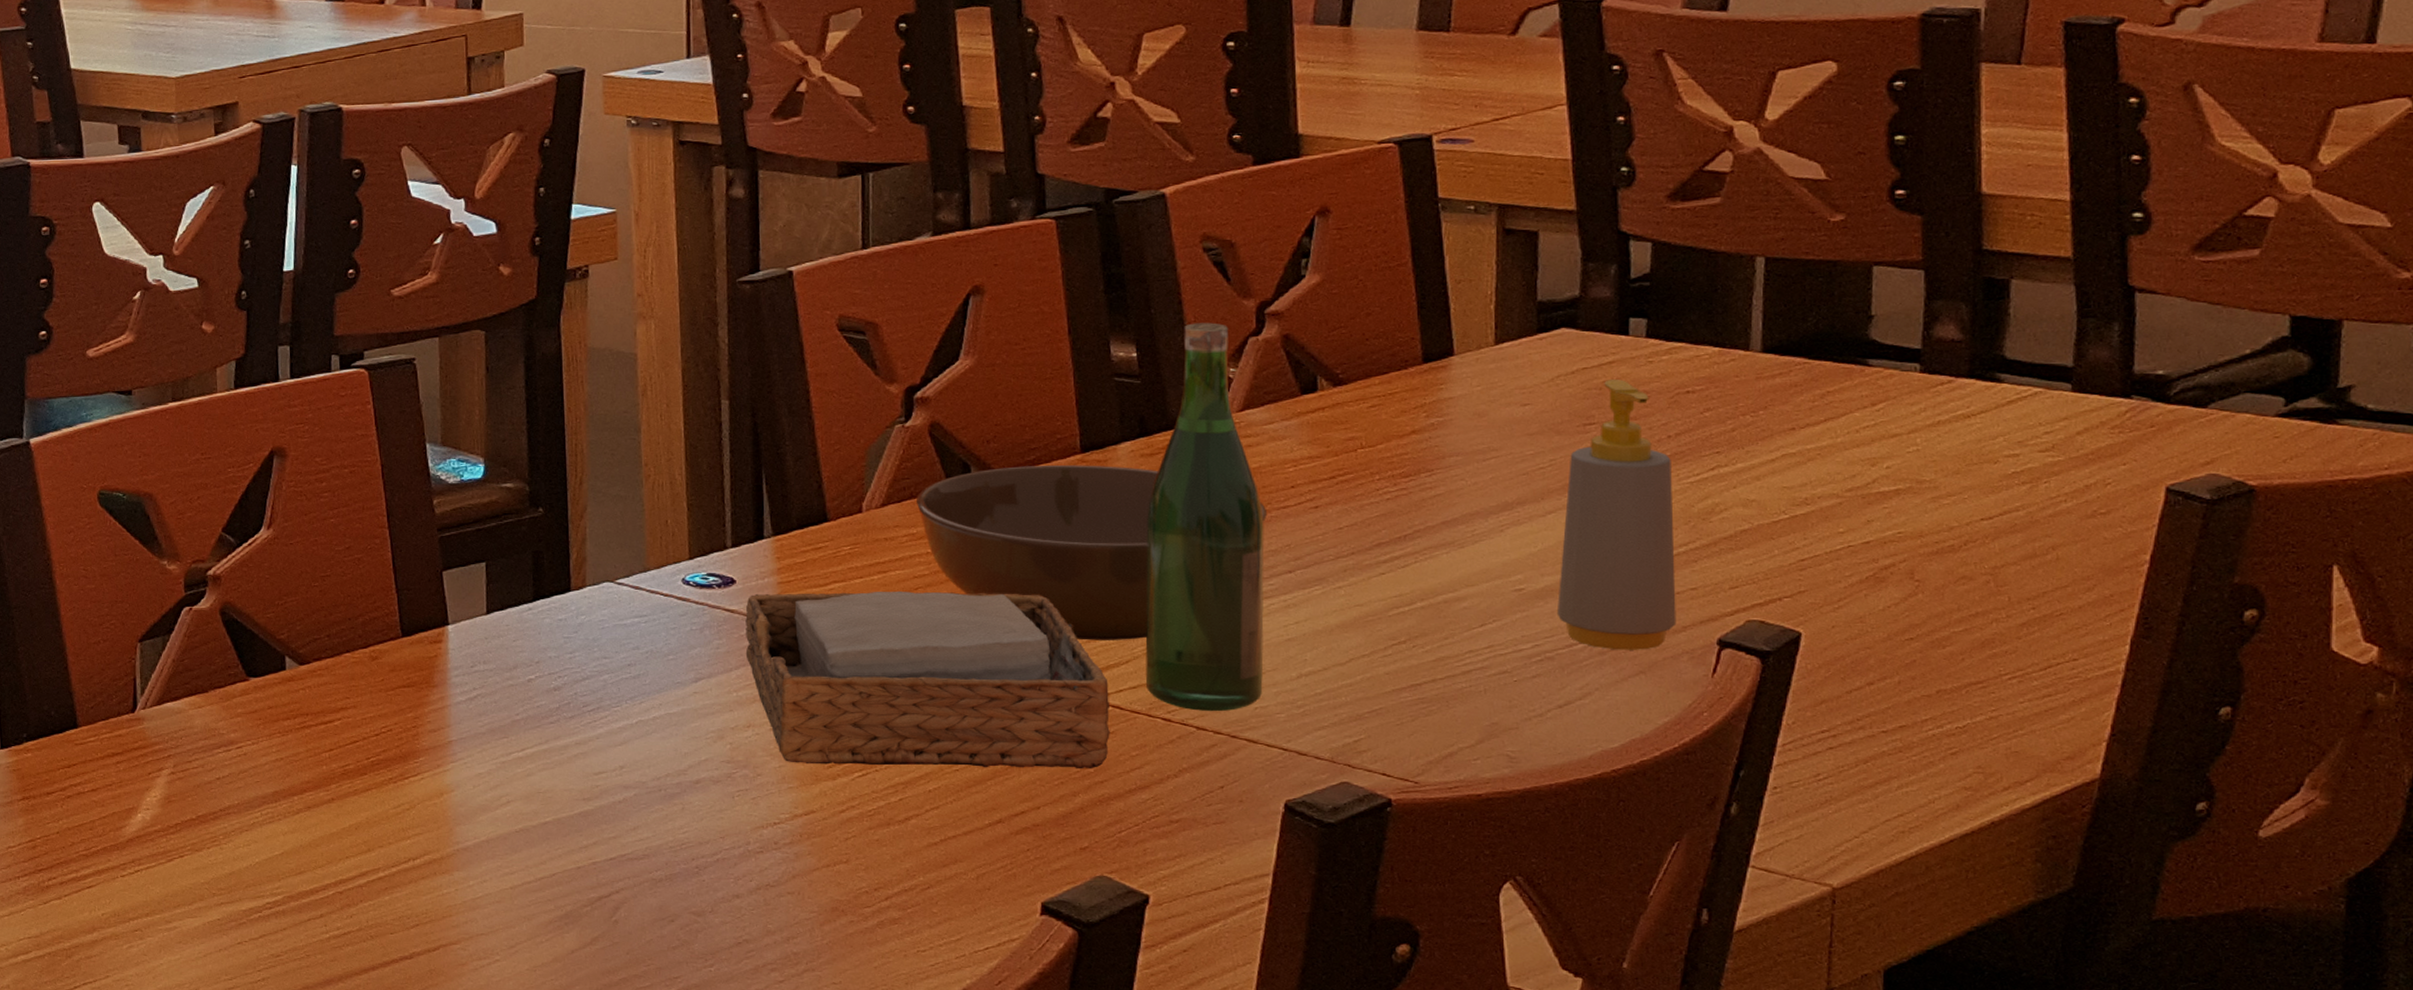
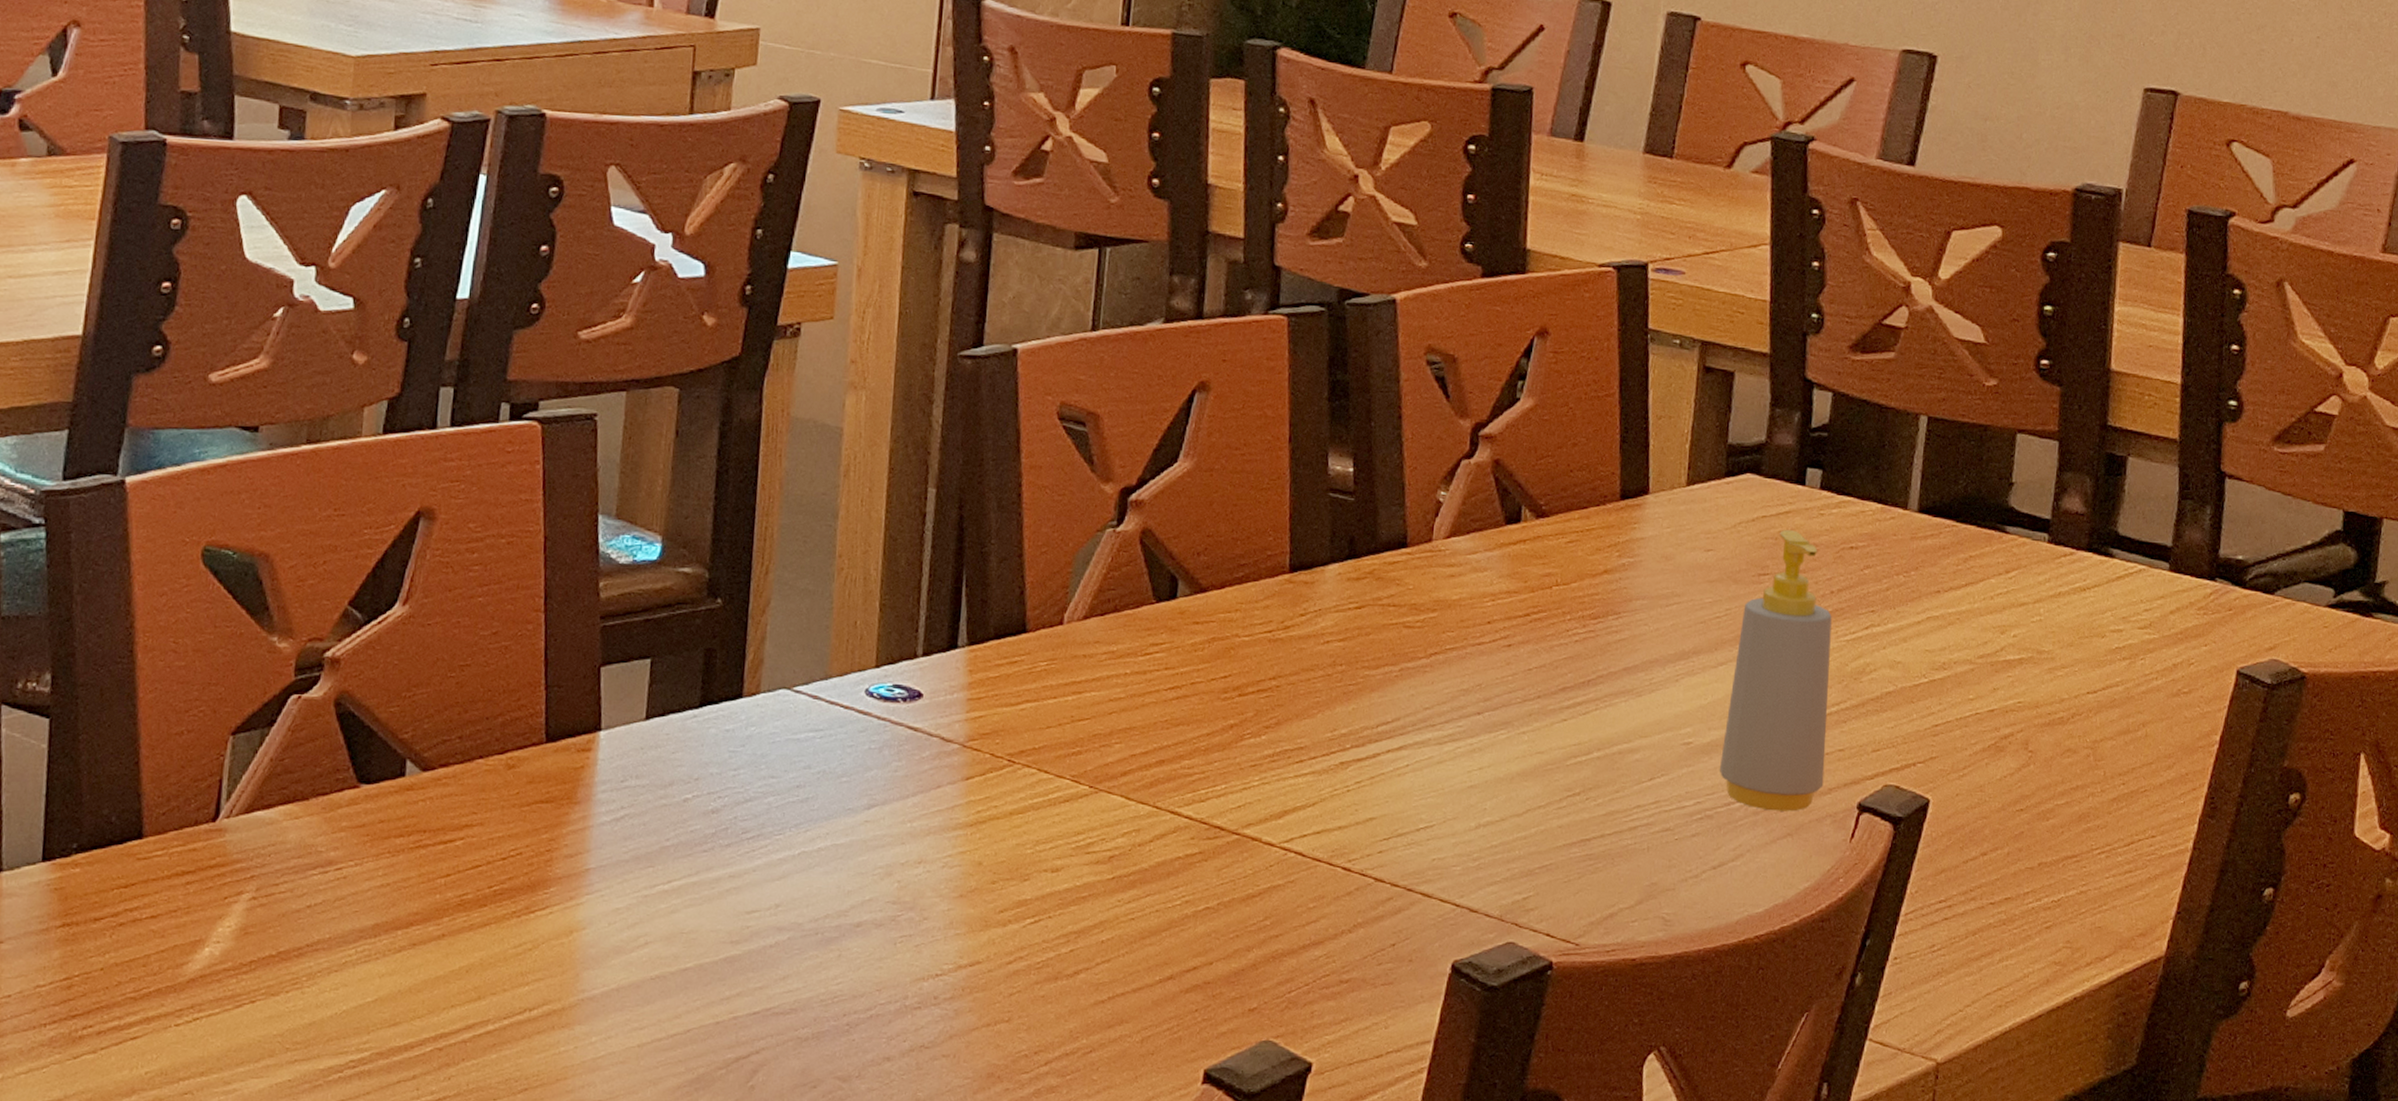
napkin holder: present [745,591,1110,768] -> none [925,711,1293,921]
bowl: present [917,465,1268,640] -> none [1120,583,1463,780]
sake bottle: present [1145,322,1265,711] -> none [1329,440,1459,861]

